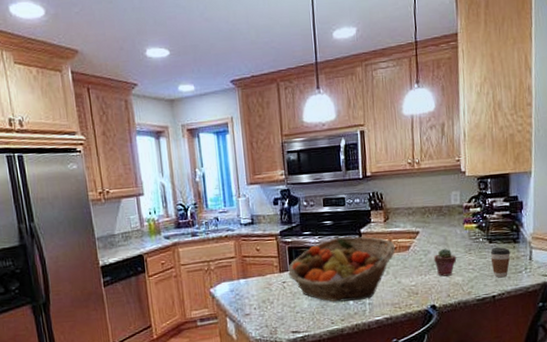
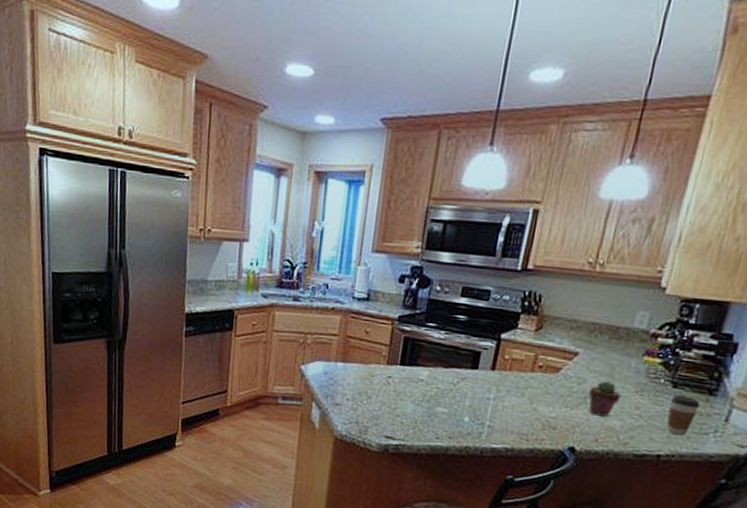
fruit basket: present [287,236,396,303] -> none [396,337,542,421]

